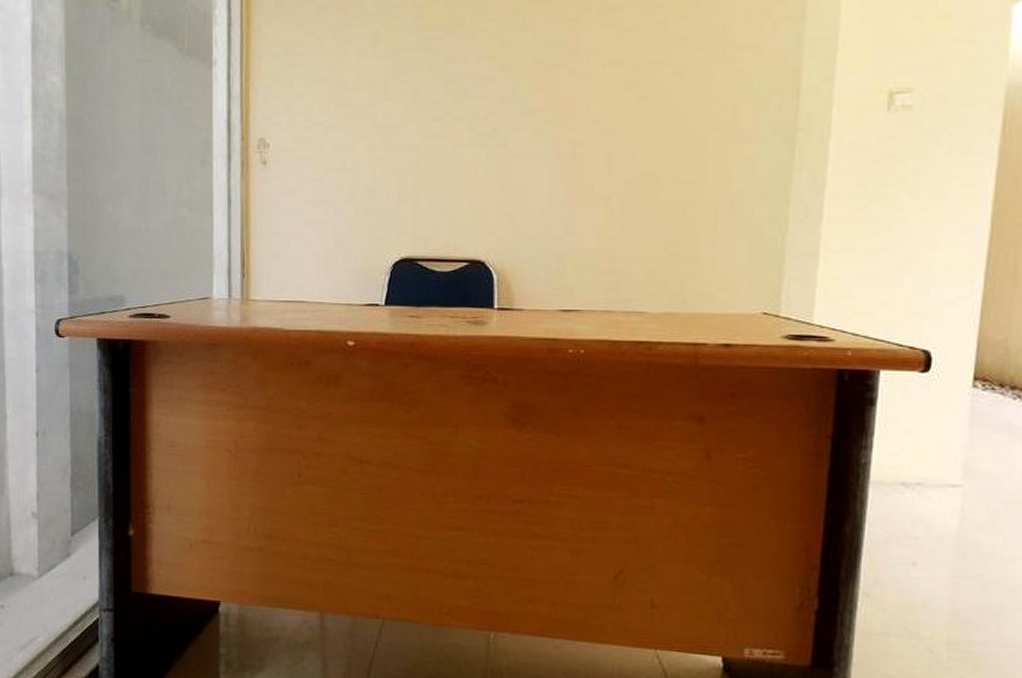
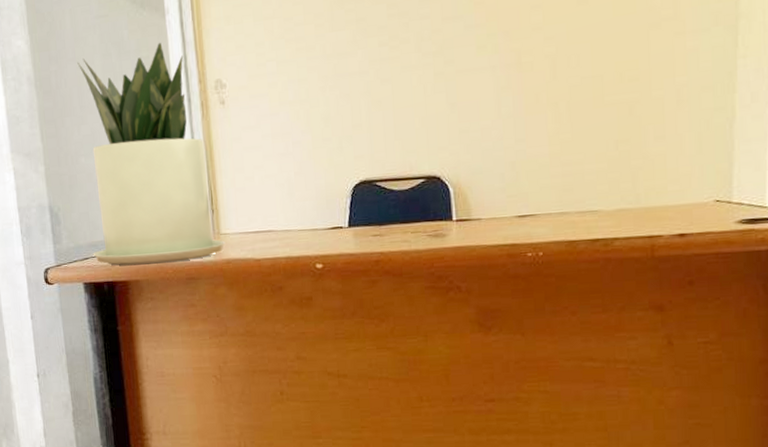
planter: none [110,93,254,325] -> present [77,42,226,266]

